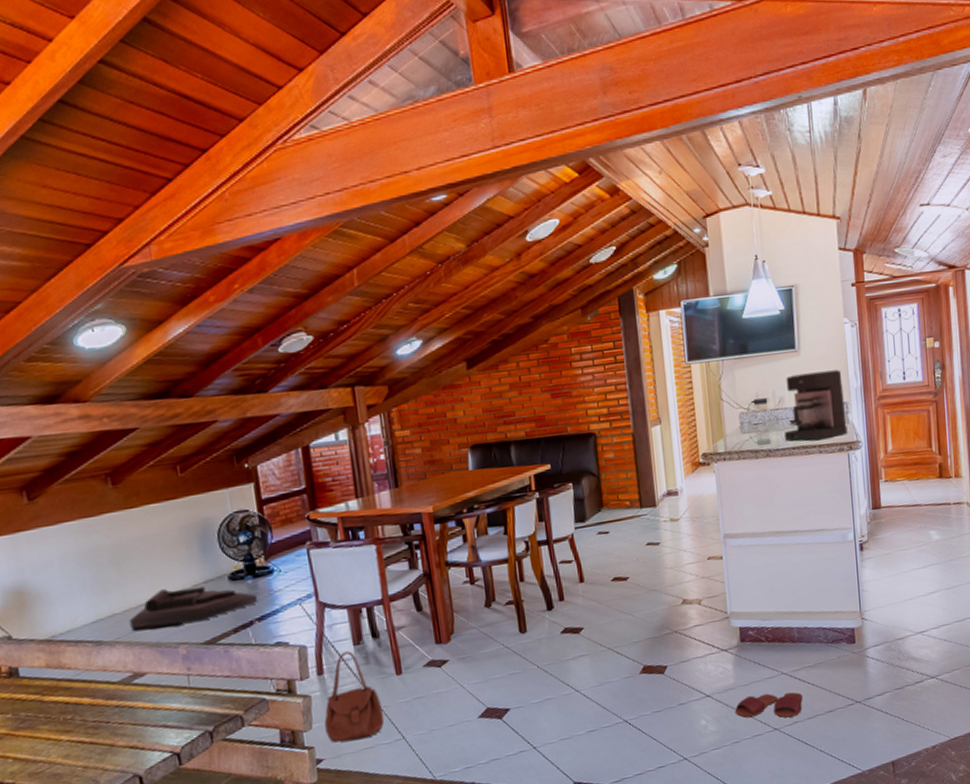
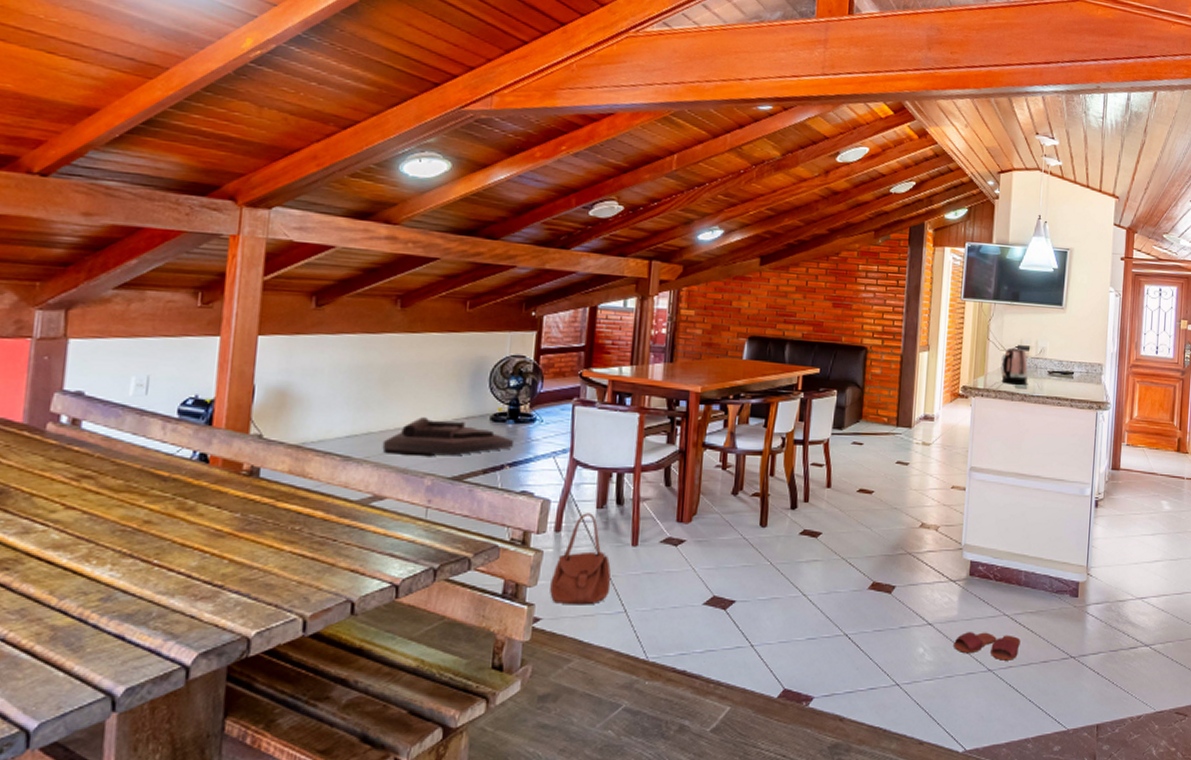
kettle: none [740,402,770,443] -> present [1001,347,1028,385]
coffee maker: present [785,369,848,442] -> none [1041,329,1101,395]

